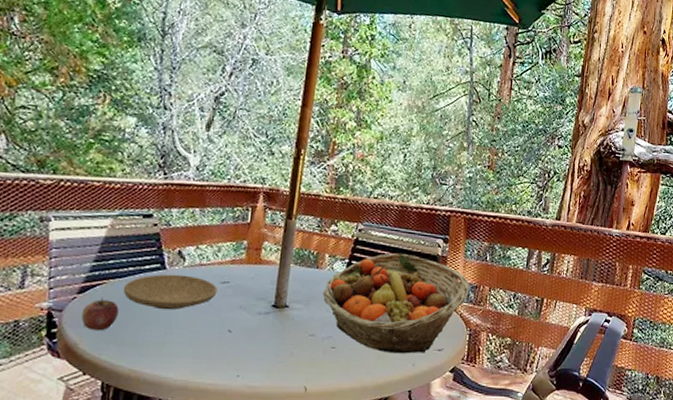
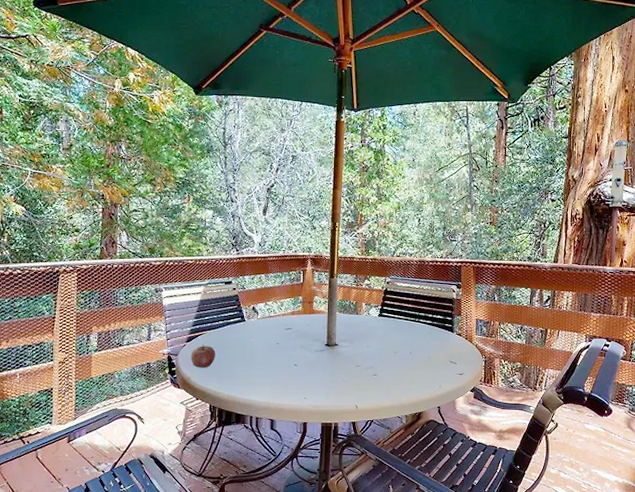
plate: present [123,274,218,310] -> none [217,325,284,351]
fruit basket: present [322,253,470,354] -> none [363,298,482,378]

